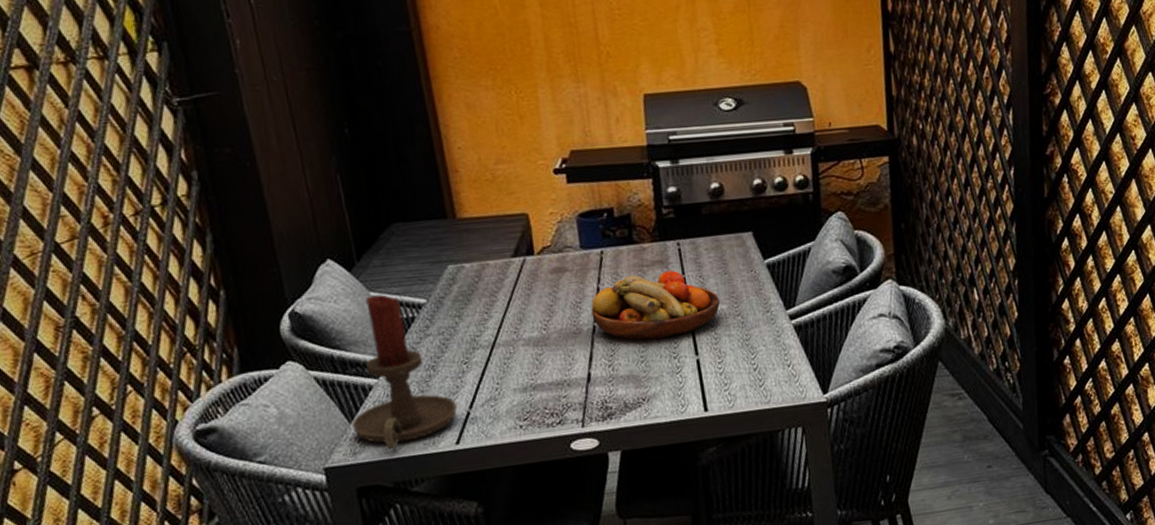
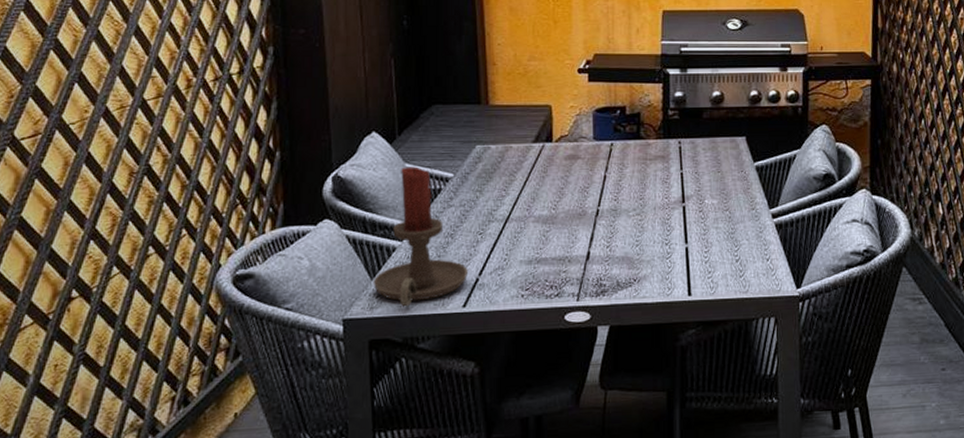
fruit bowl: present [591,270,720,340] -> none [597,165,711,226]

